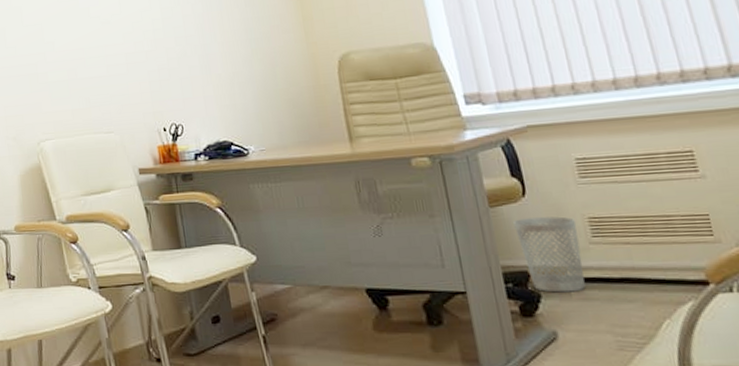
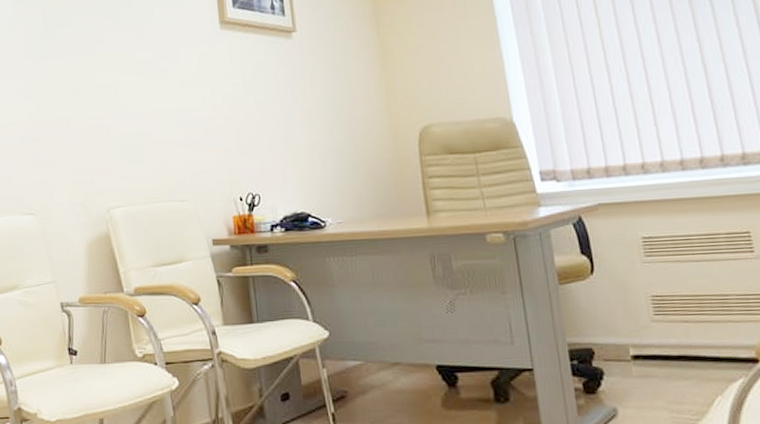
wastebasket: present [513,216,586,293] -> none [581,294,646,370]

